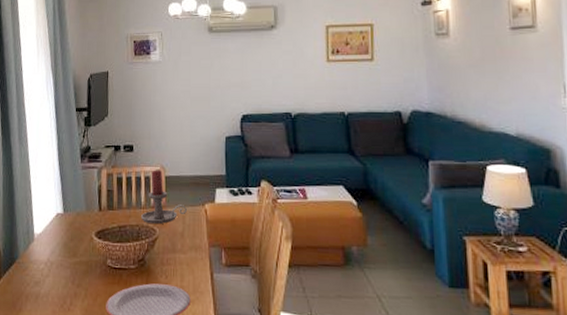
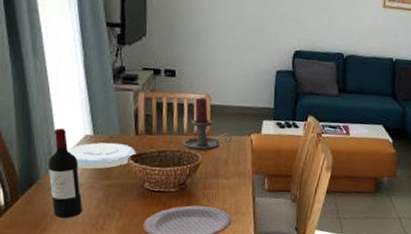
wine bottle: none [26,208,53,298] -> present [49,128,82,219]
plate: none [42,219,100,247] -> present [68,142,136,169]

